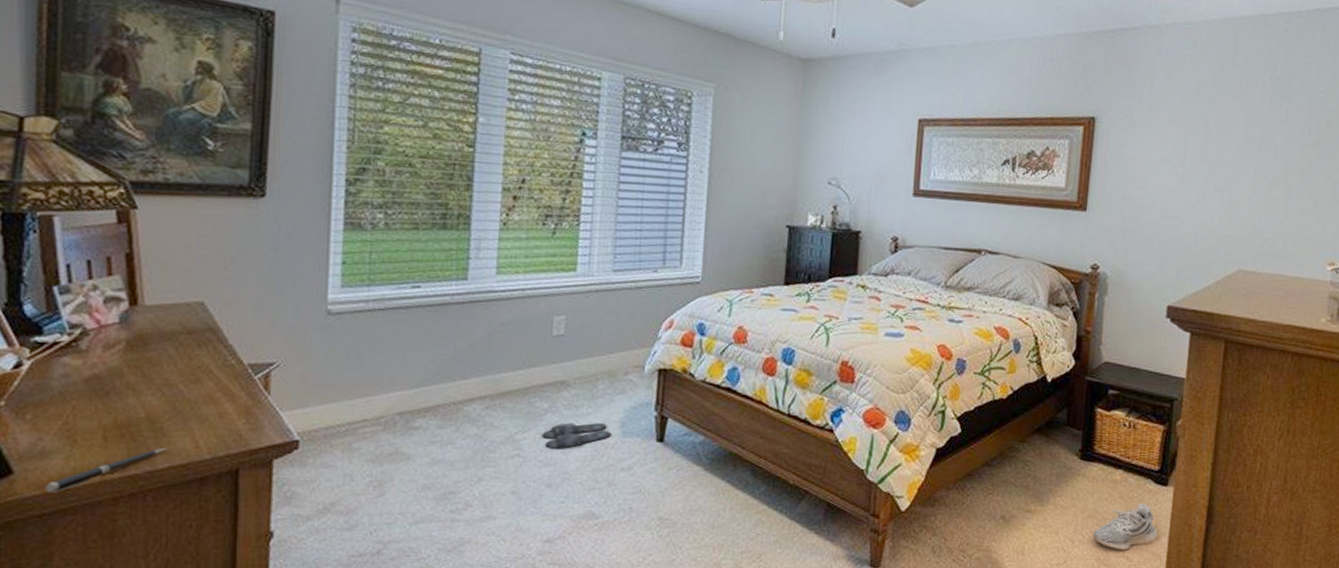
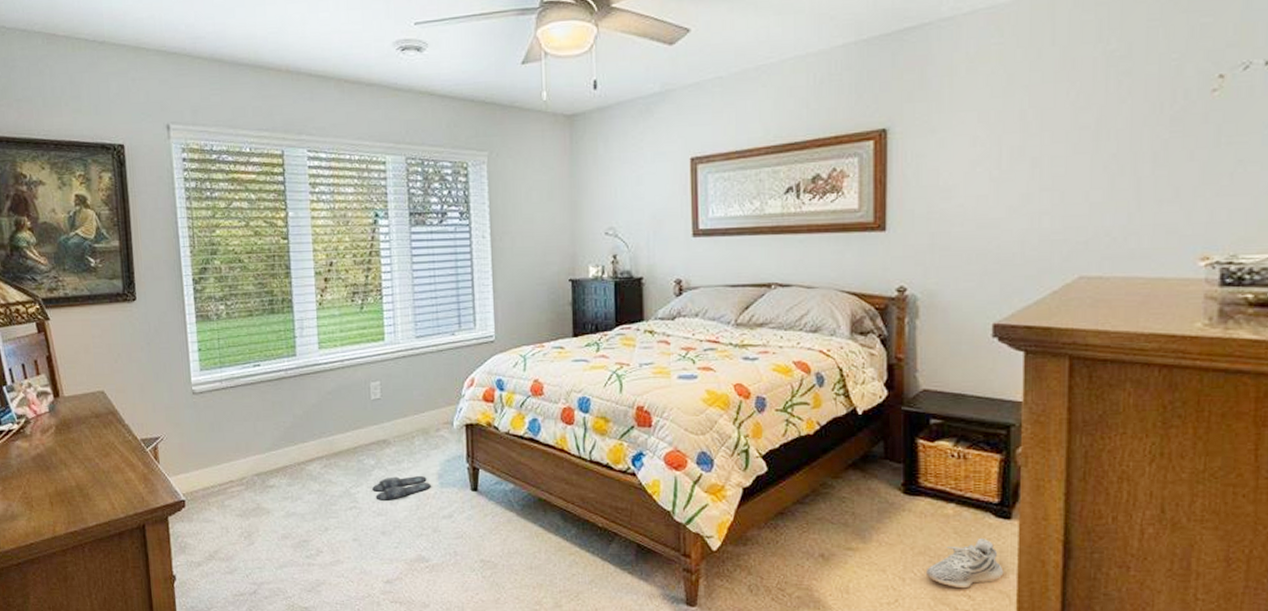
pen: present [45,447,167,493] -> none [17,509,93,547]

